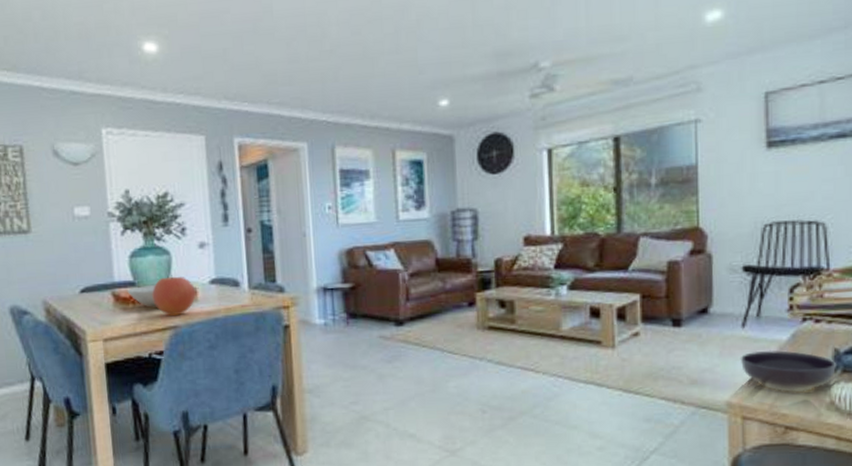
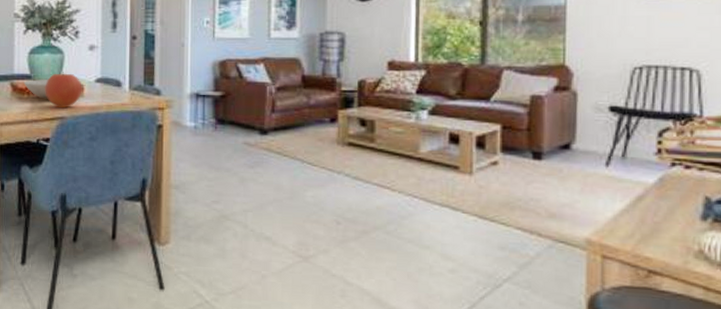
bowl: present [740,350,837,392] -> none [602,191,708,237]

